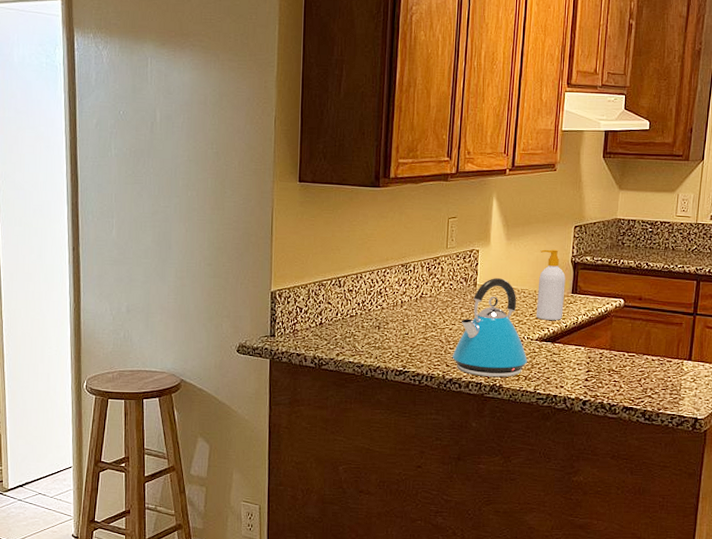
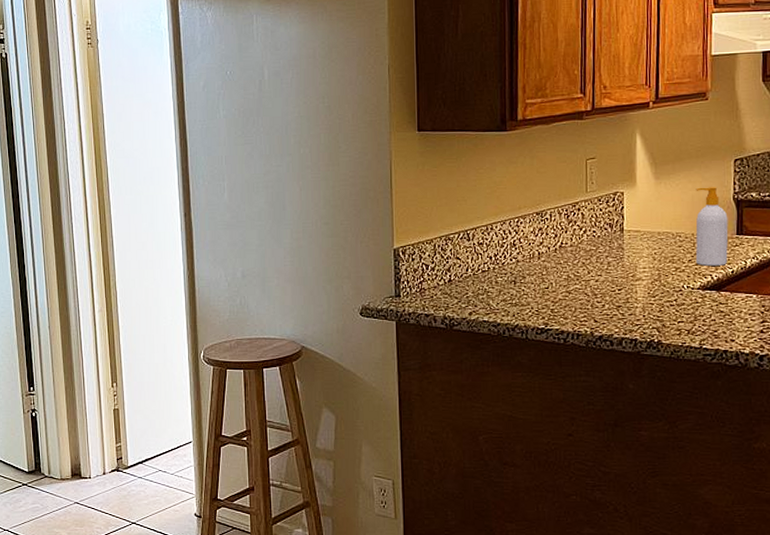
kettle: present [452,278,527,378] -> none [600,222,689,333]

